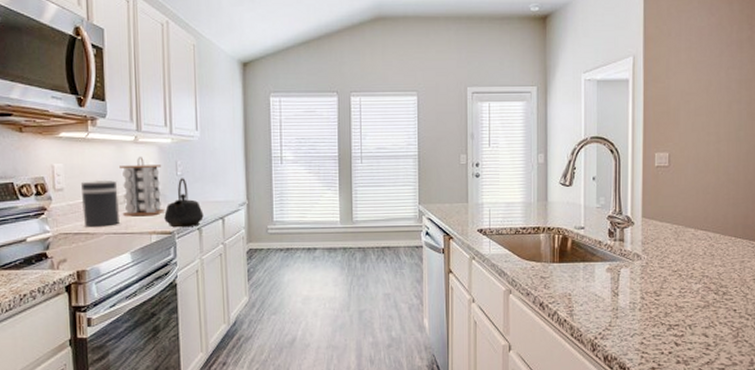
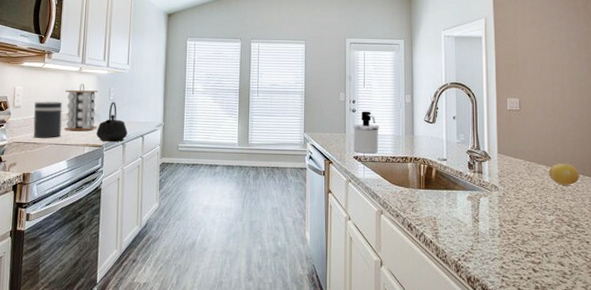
soap dispenser: none [476,175,507,225] -> present [352,111,379,153]
fruit: none [697,225,731,250] -> present [548,163,580,185]

